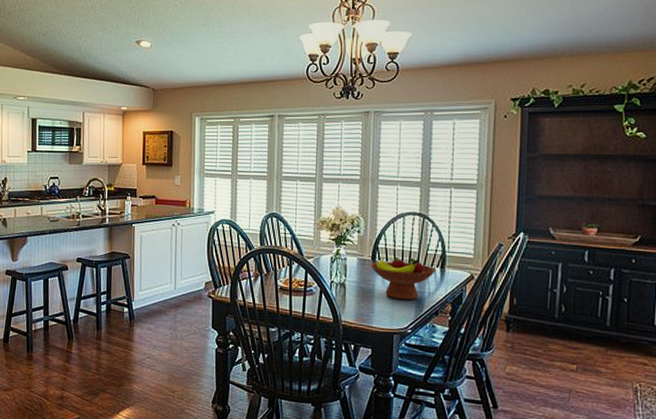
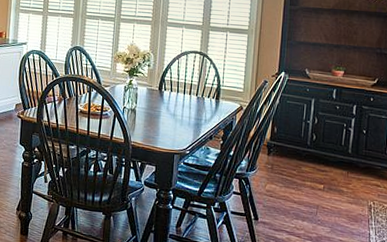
fruit bowl: present [370,257,437,300] -> none [157,88,212,126]

